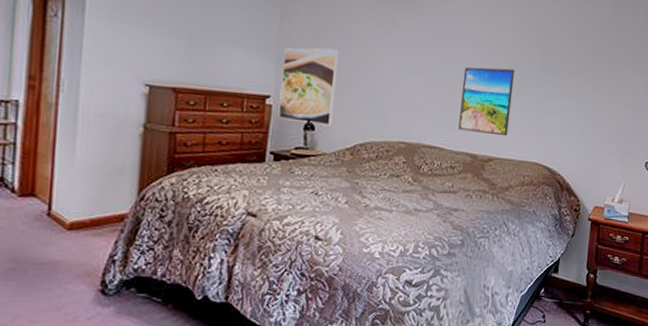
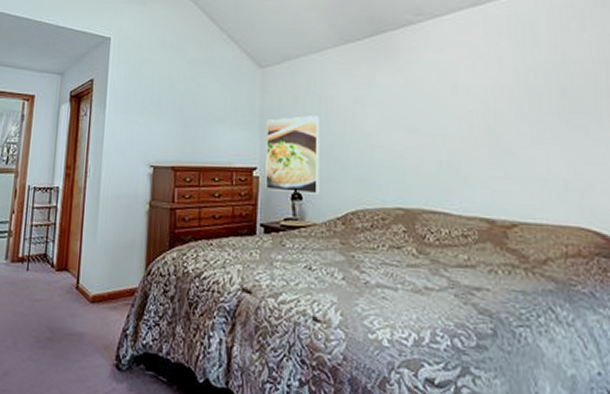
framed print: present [458,67,515,137] -> none [461,115,532,196]

